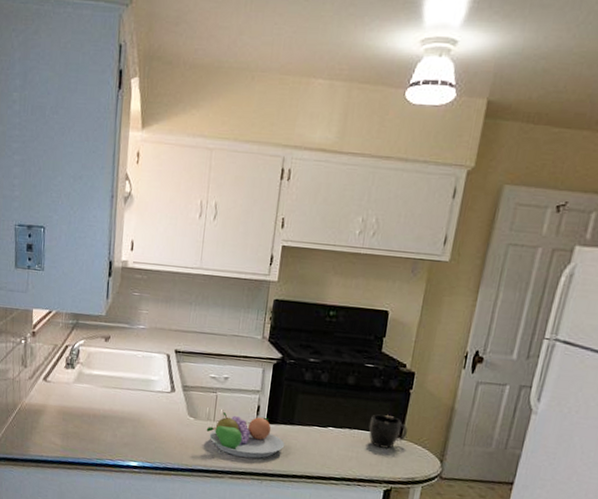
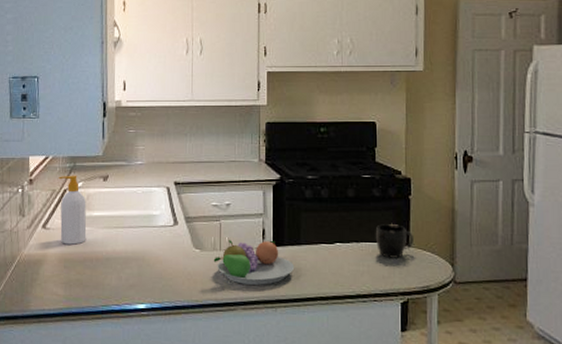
soap bottle: none [60,331,87,400] -> present [58,175,87,245]

